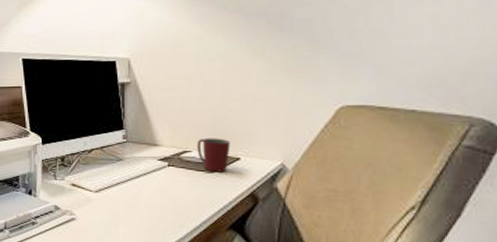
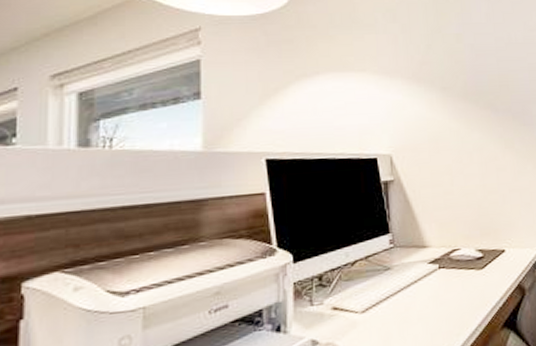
mug: present [197,138,231,172] -> none [465,231,496,269]

